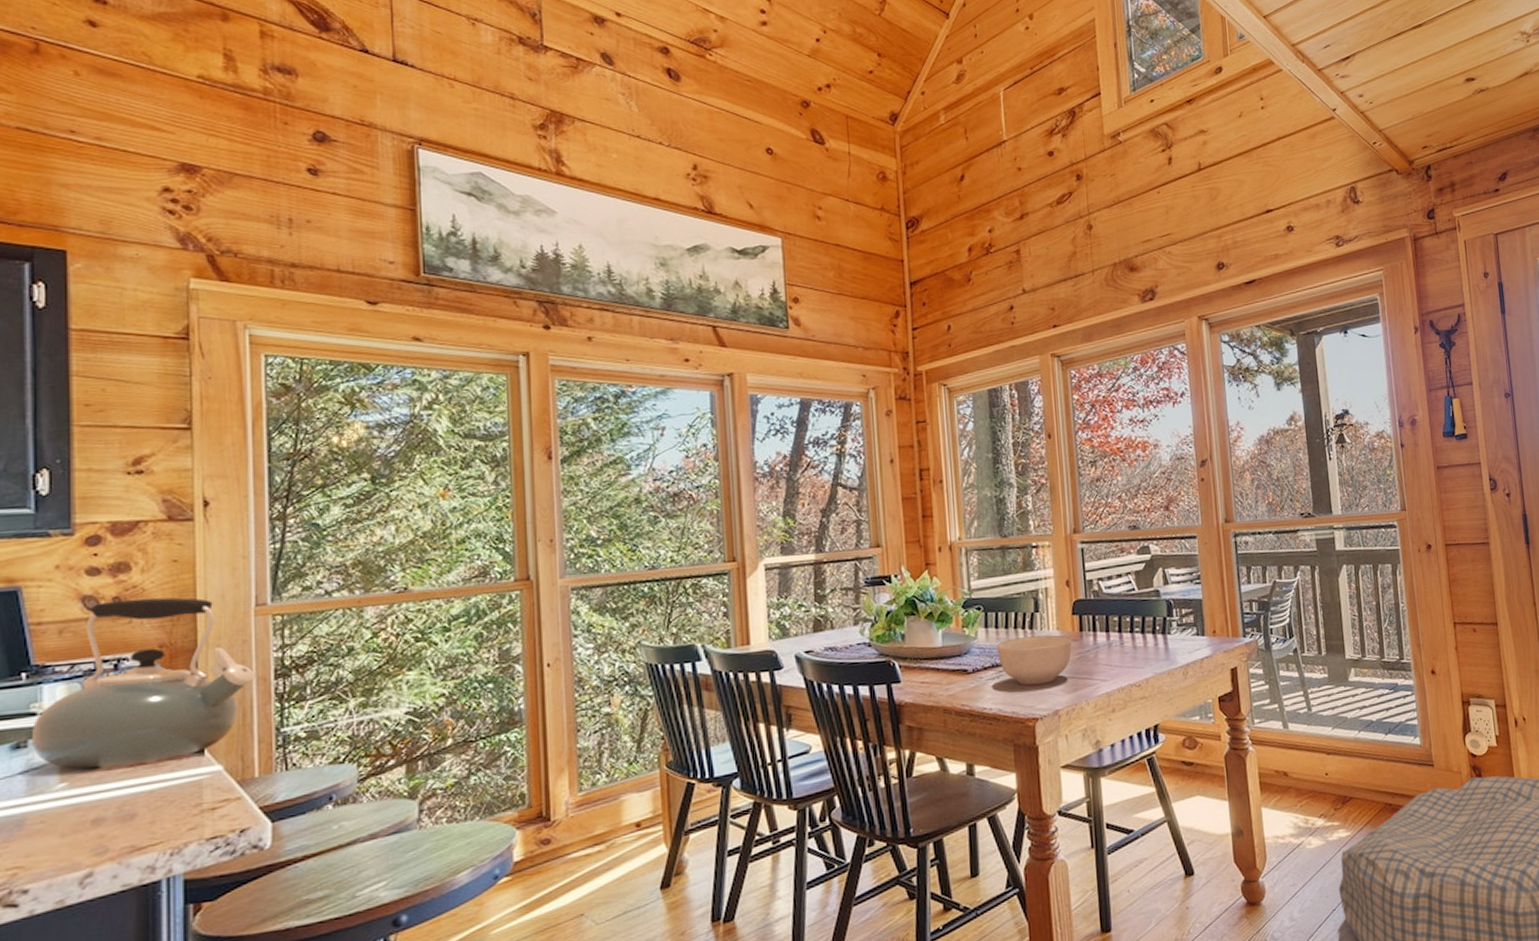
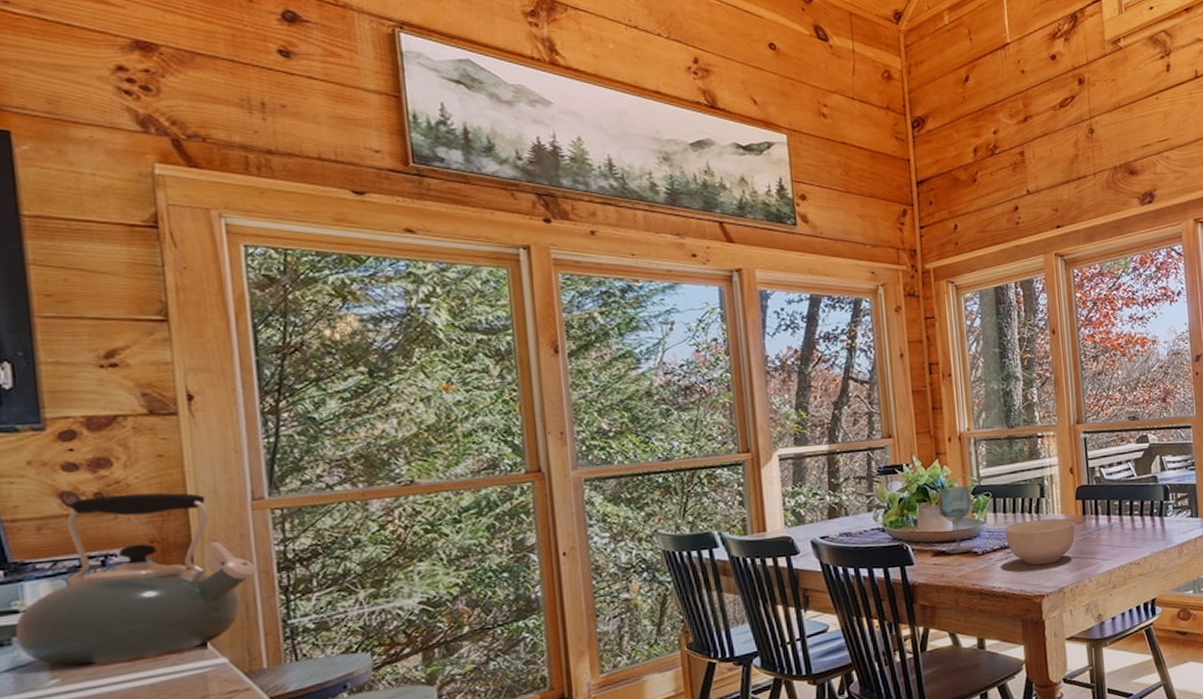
wine glass: none [925,598,964,672] -> present [936,485,974,554]

